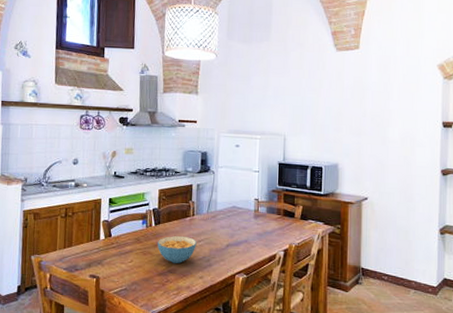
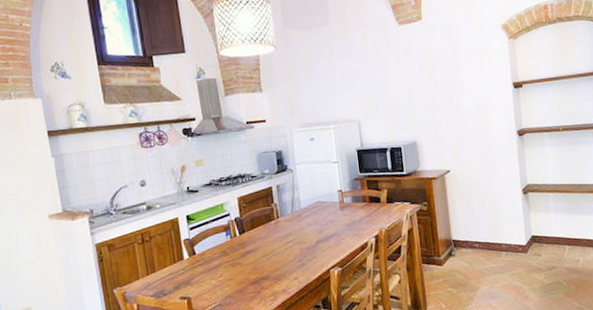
cereal bowl: present [157,236,197,263] -> none [245,240,286,270]

